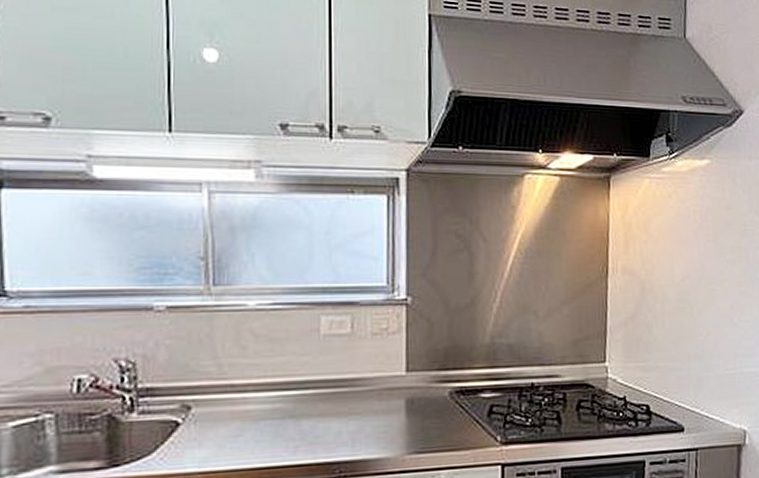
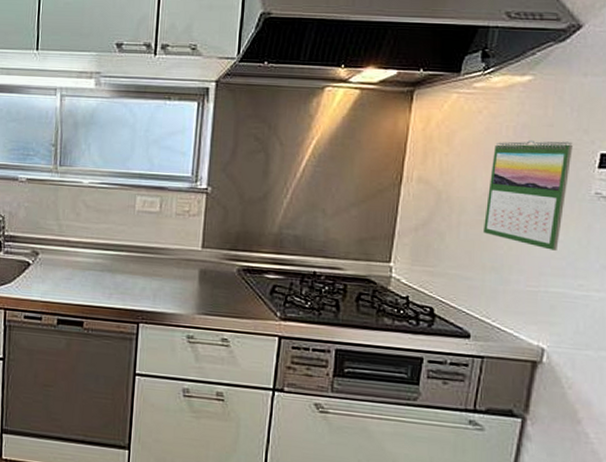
calendar: none [684,222,748,331] -> present [482,139,573,251]

